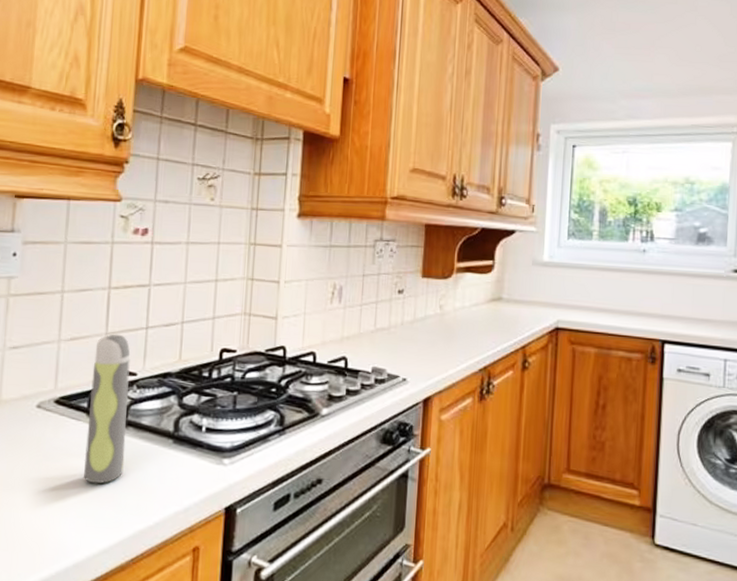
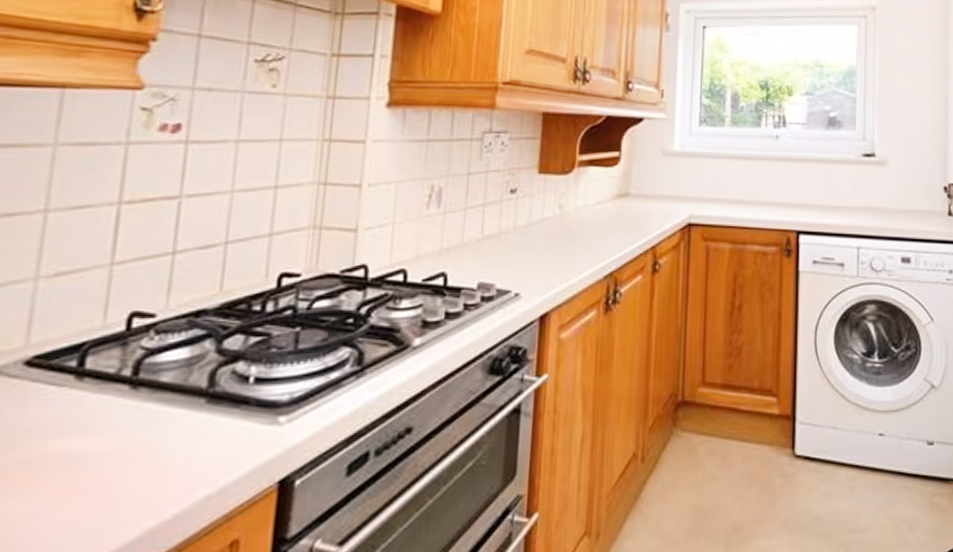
spray bottle: present [84,334,131,484] -> none [65,263,148,473]

